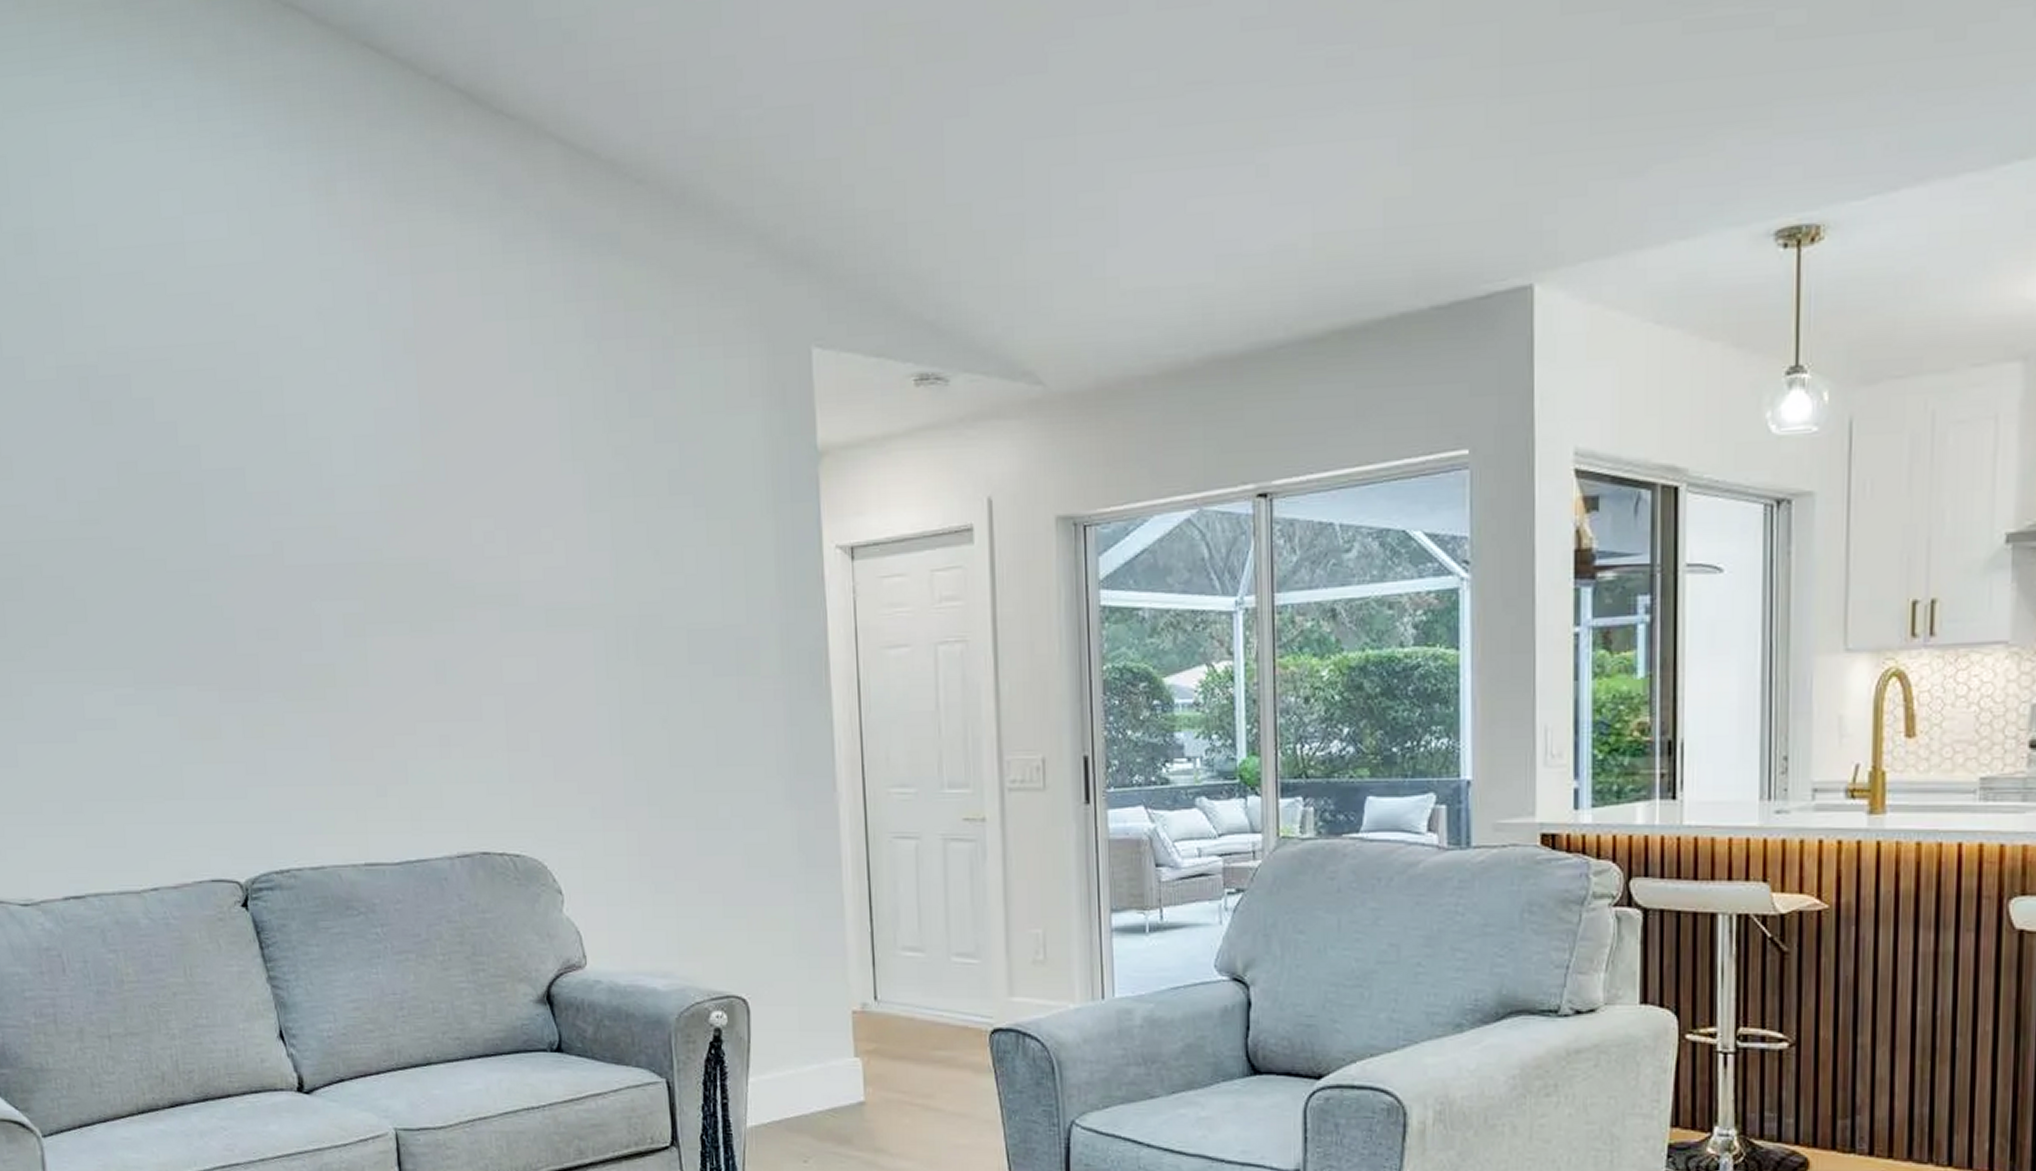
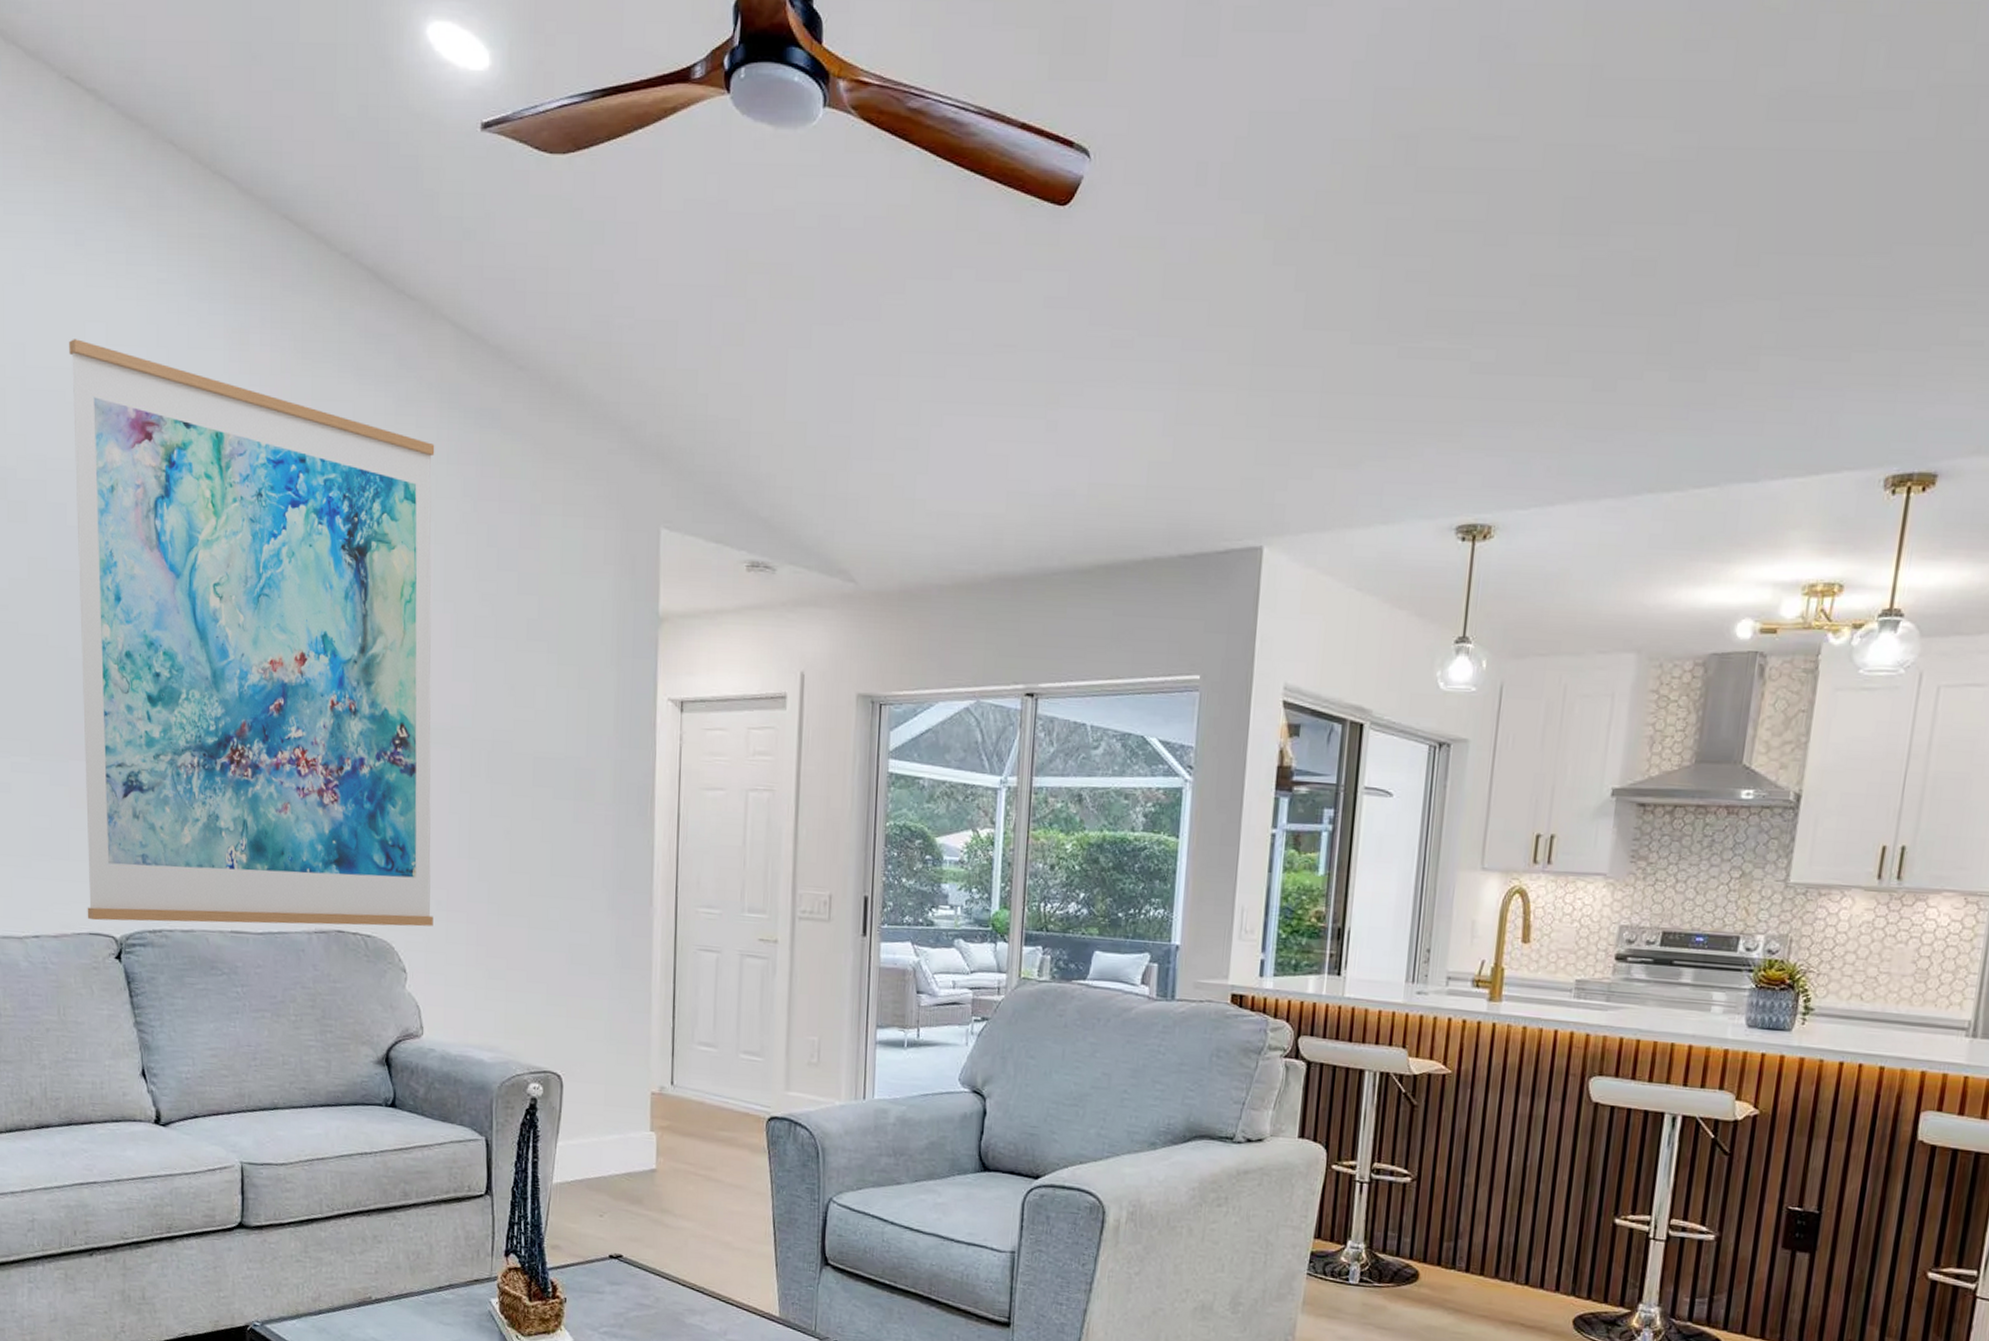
wall art: none [143,212,589,865] -> present [69,339,435,927]

